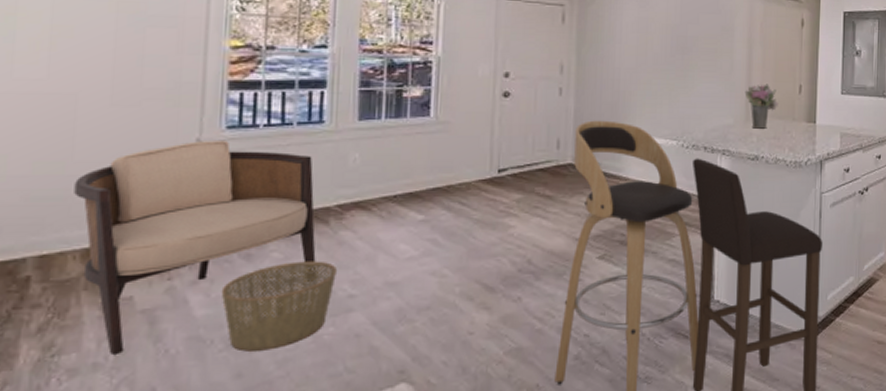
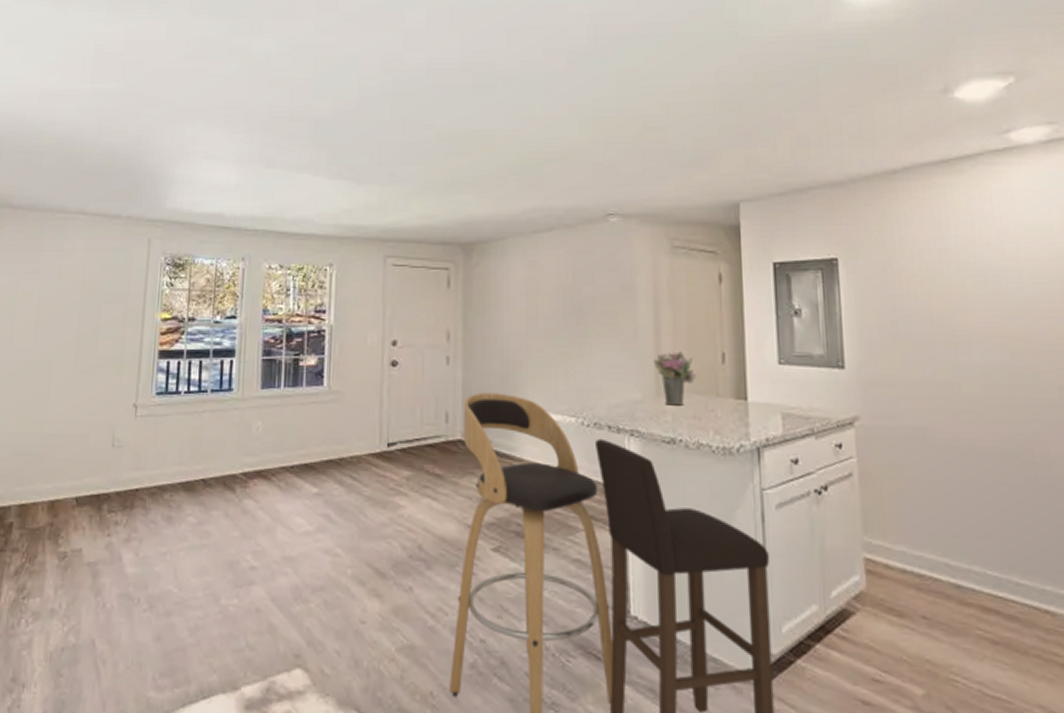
armchair: present [74,141,316,354] -> none [45,406,224,603]
basket: present [221,261,337,352] -> none [147,527,241,616]

